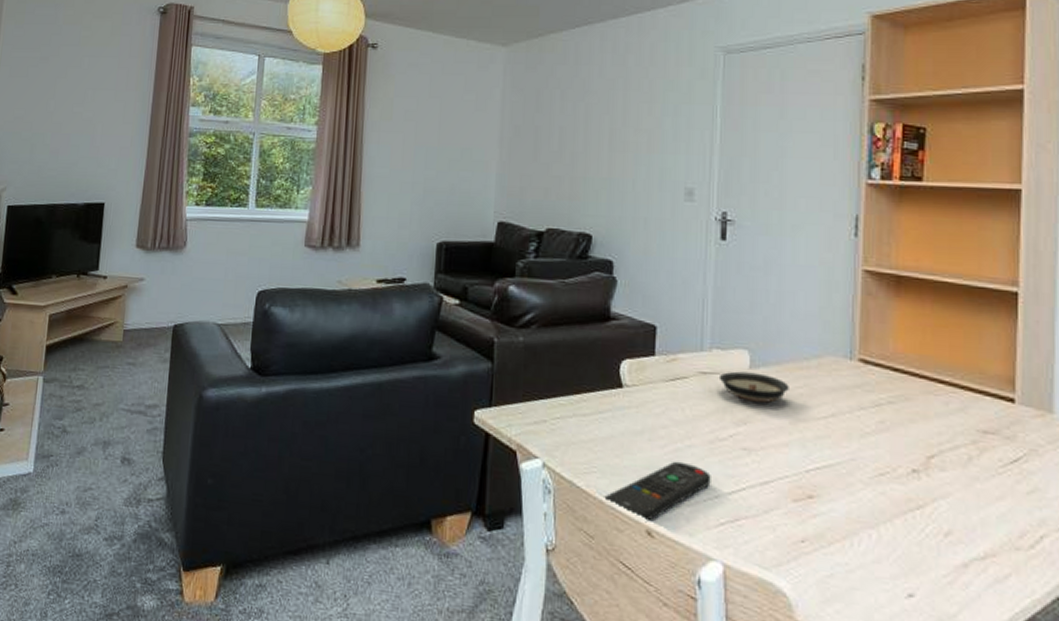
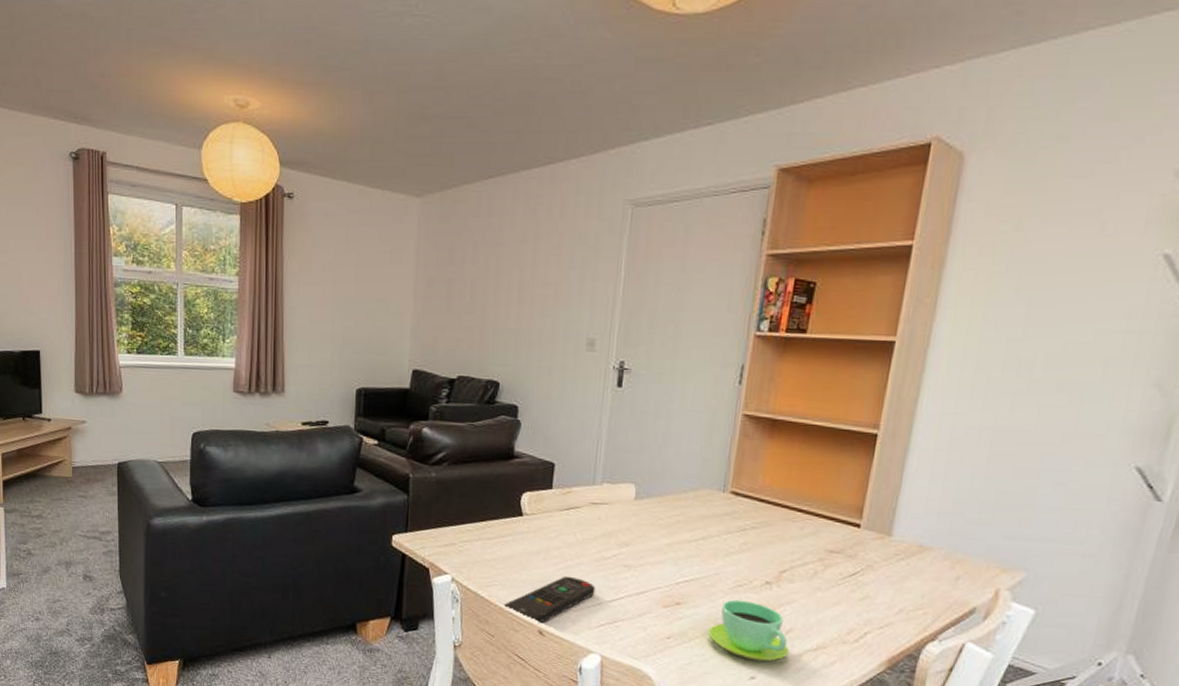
saucer: present [718,371,789,404] -> none [607,502,668,529]
cup: none [851,492,952,574] -> present [708,599,790,662]

